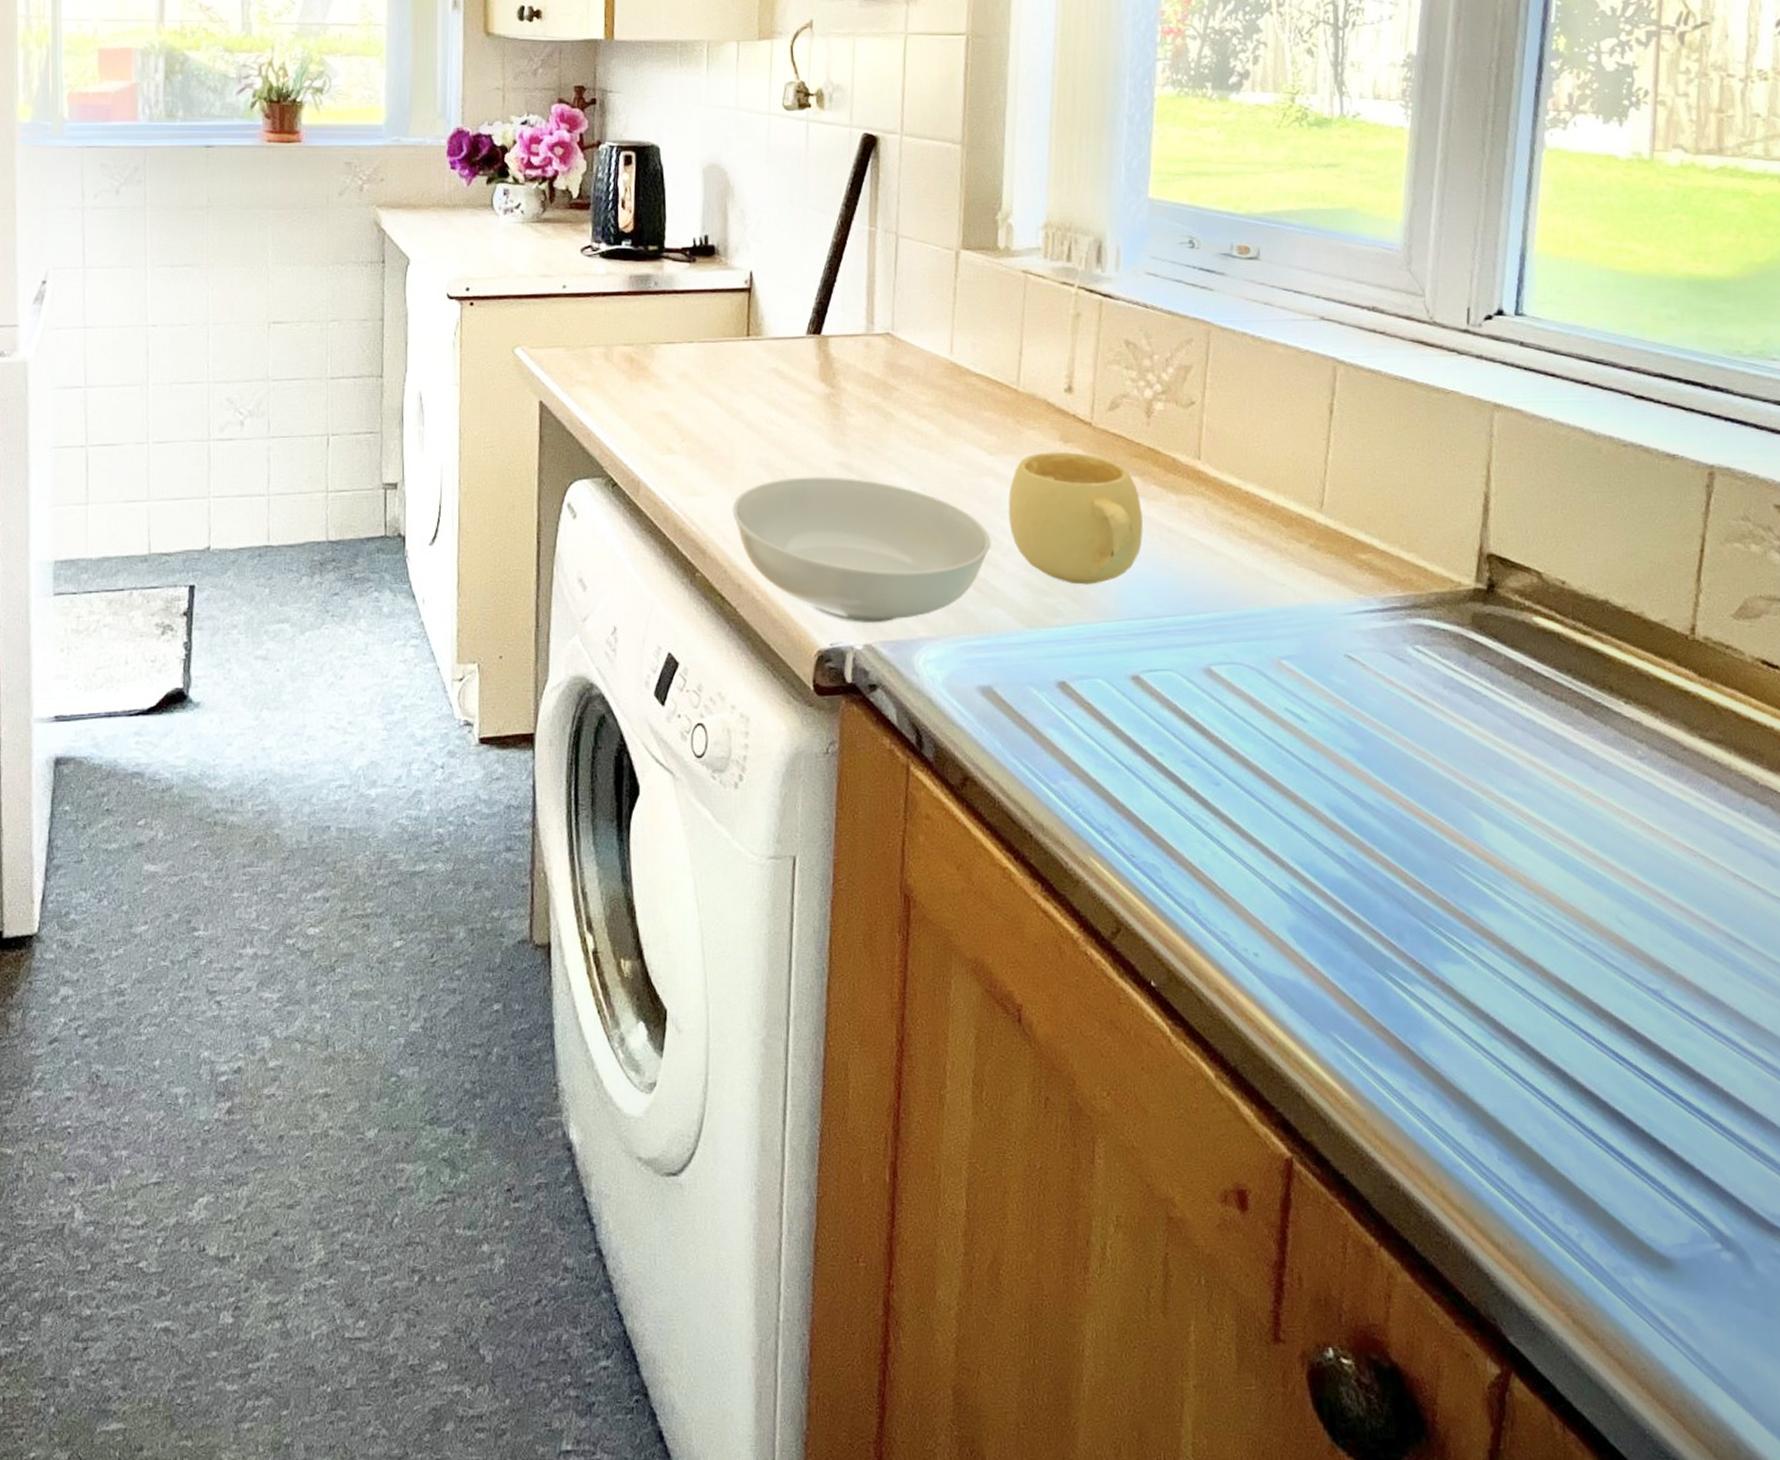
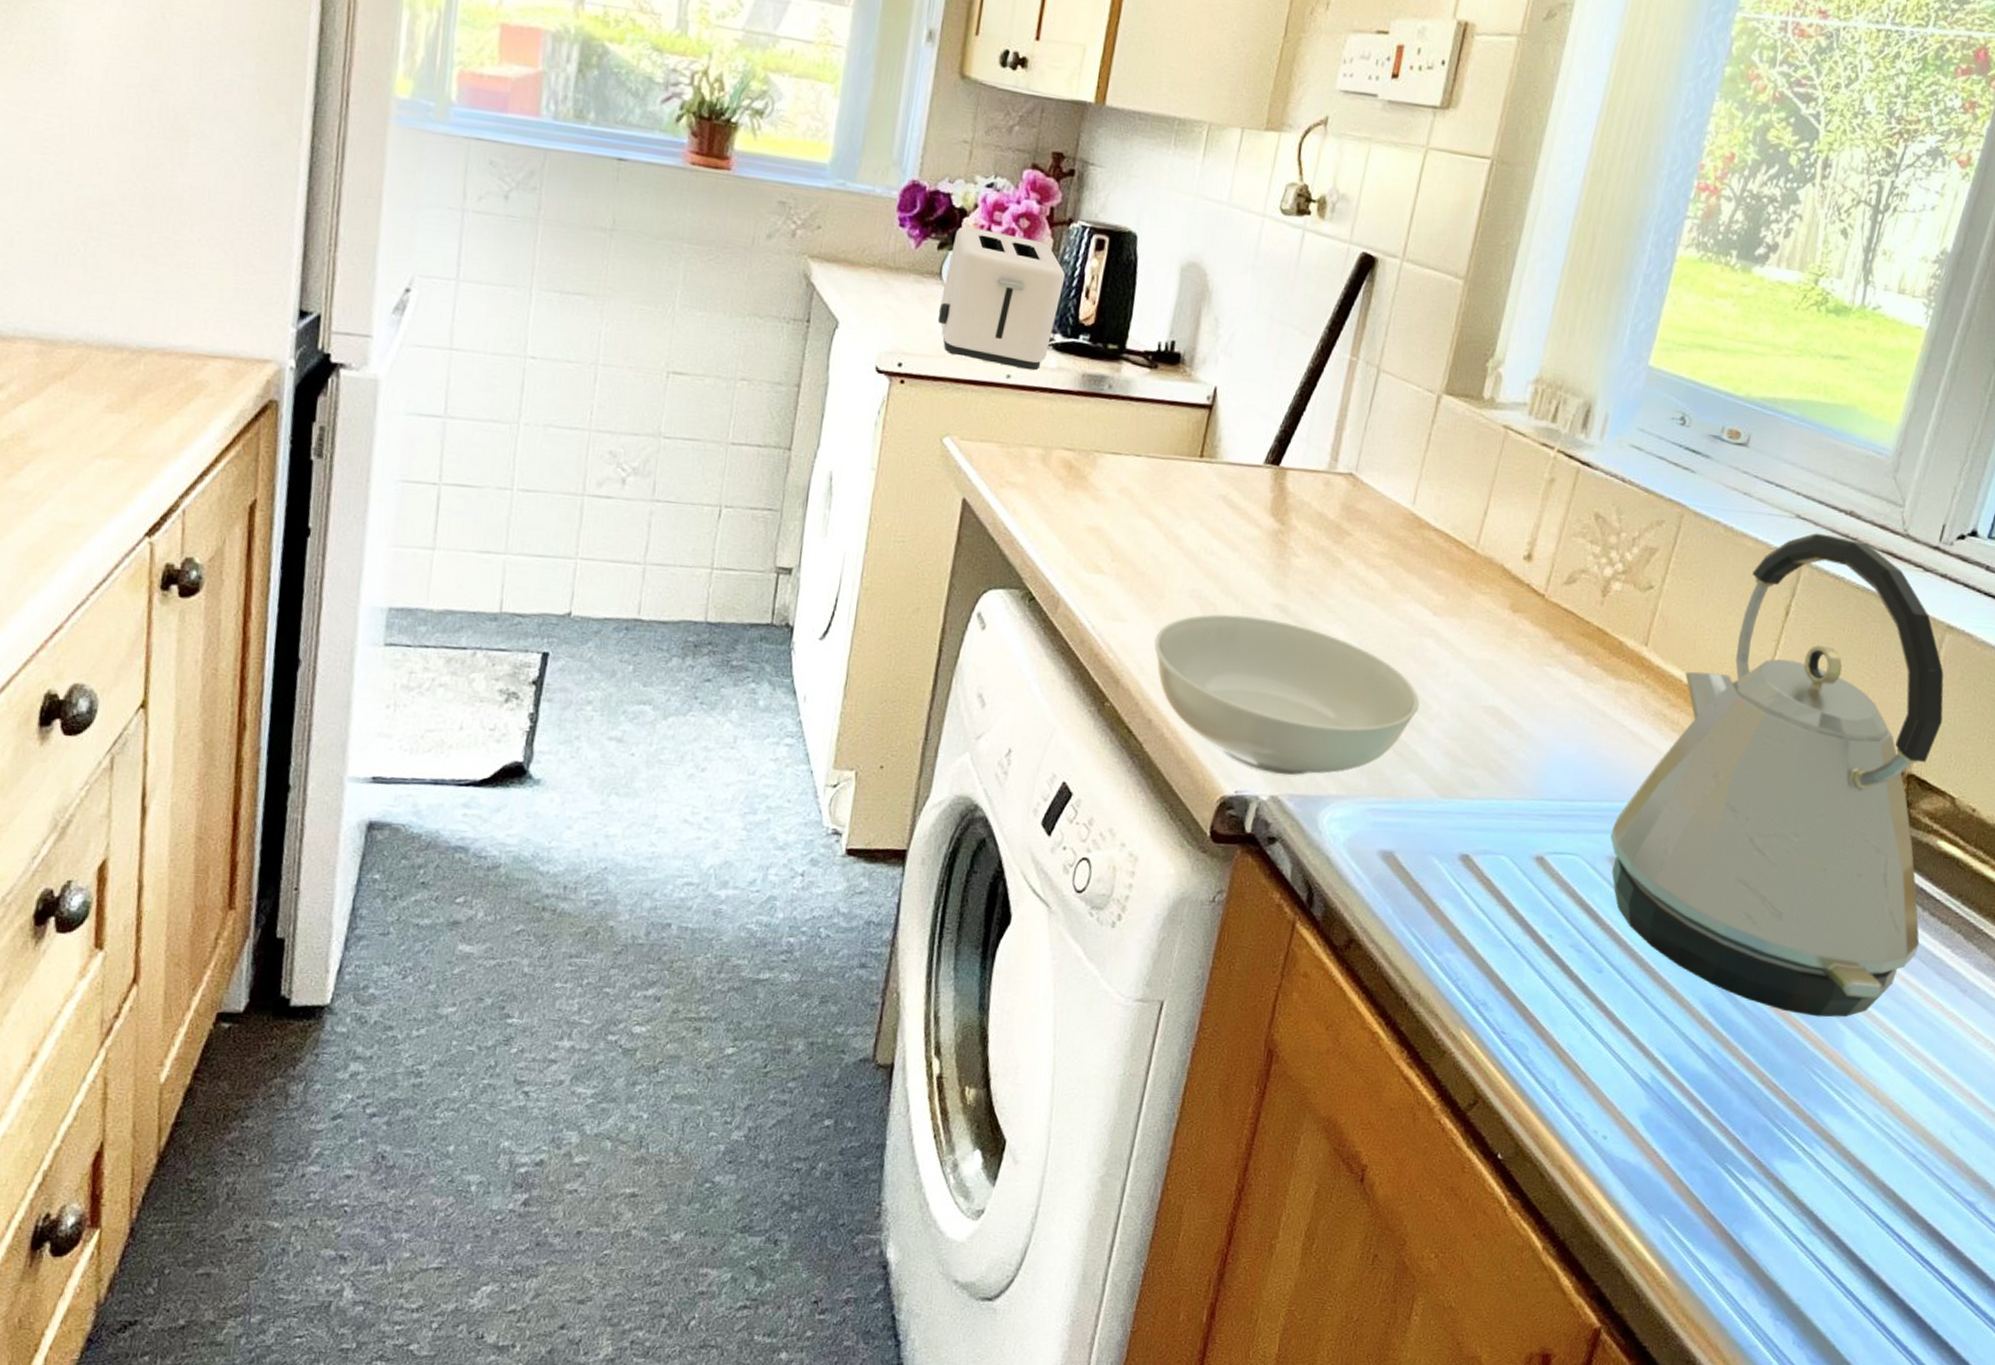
toaster: none [495,160,602,279] -> present [937,226,1066,371]
mug: present [1008,451,1143,585] -> none [1441,619,1579,761]
kettle: none [1201,331,1538,809] -> present [1610,533,1944,1017]

